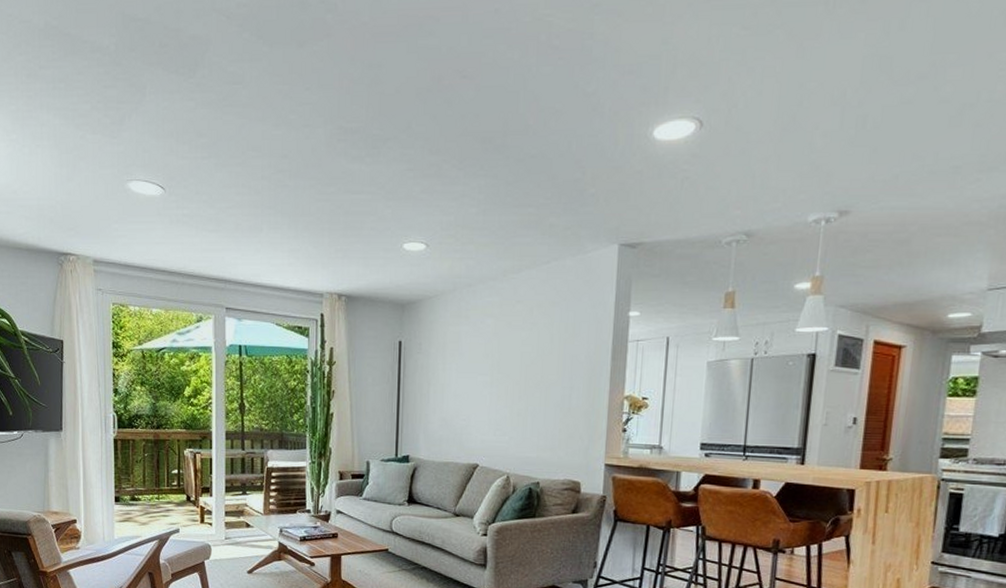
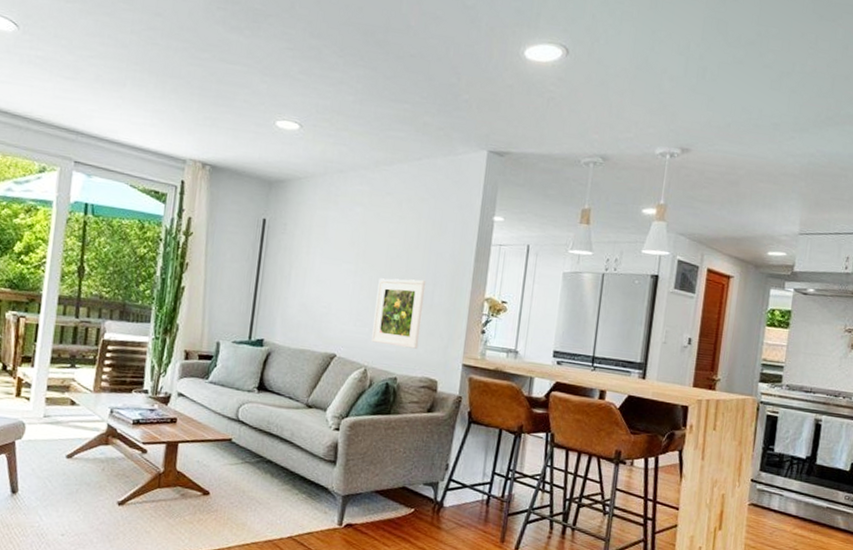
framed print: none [512,384,563,453] -> present [371,278,426,349]

